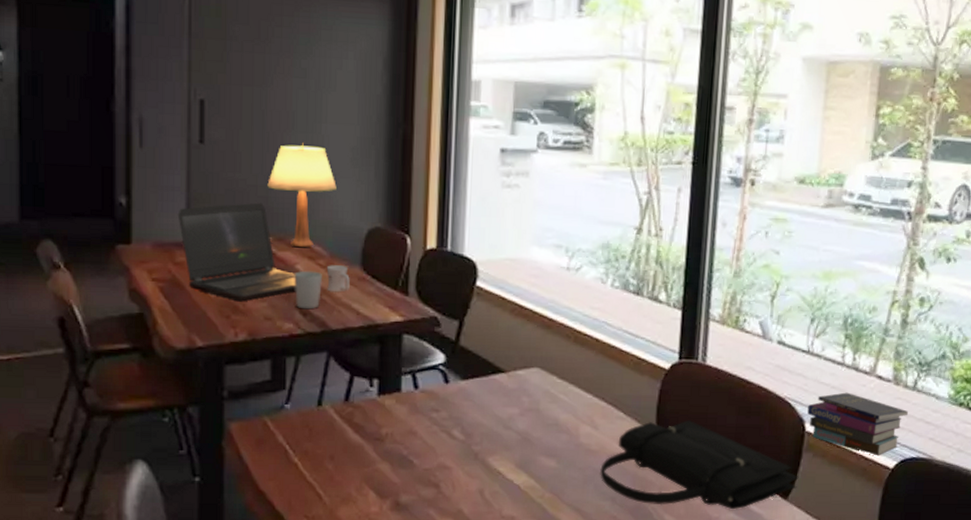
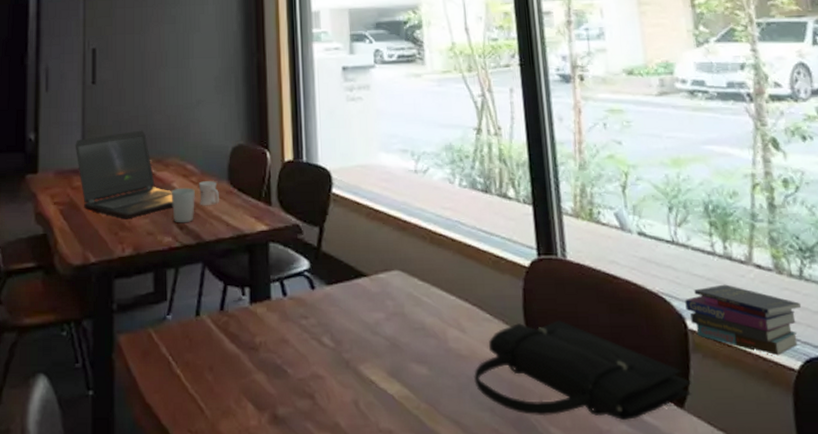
table lamp: present [266,141,338,248] -> none [146,75,205,168]

